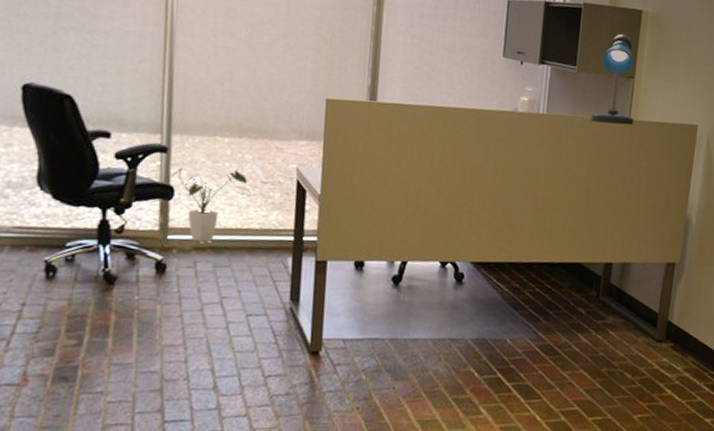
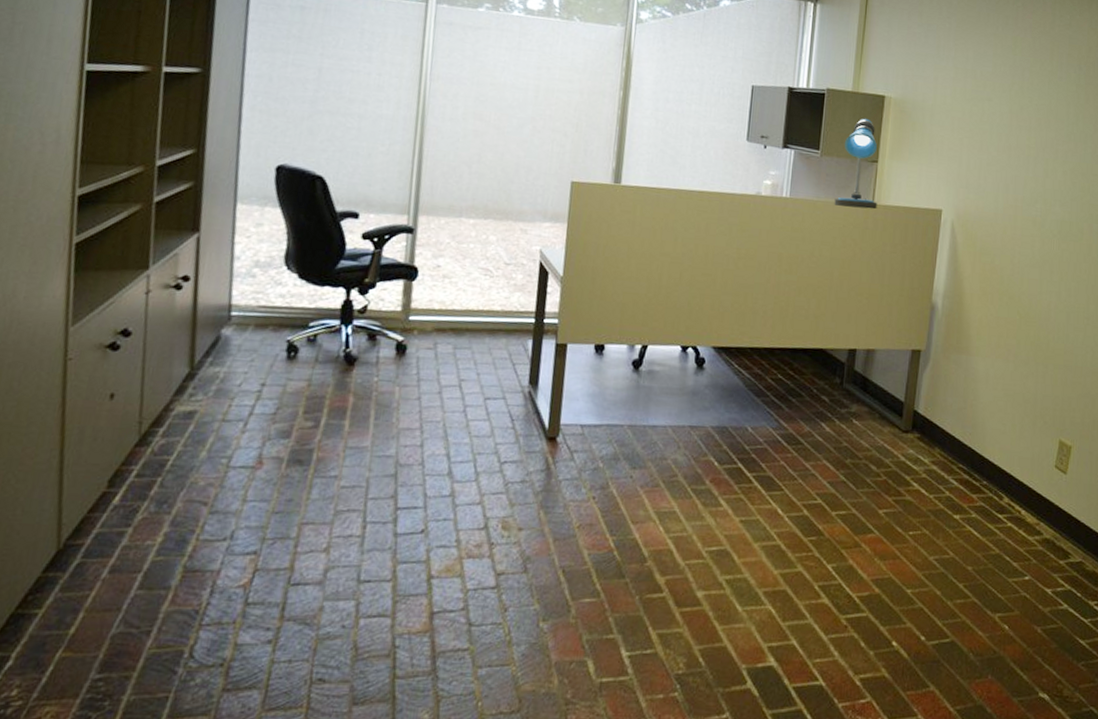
house plant: present [171,167,247,242] -> none [416,248,491,324]

